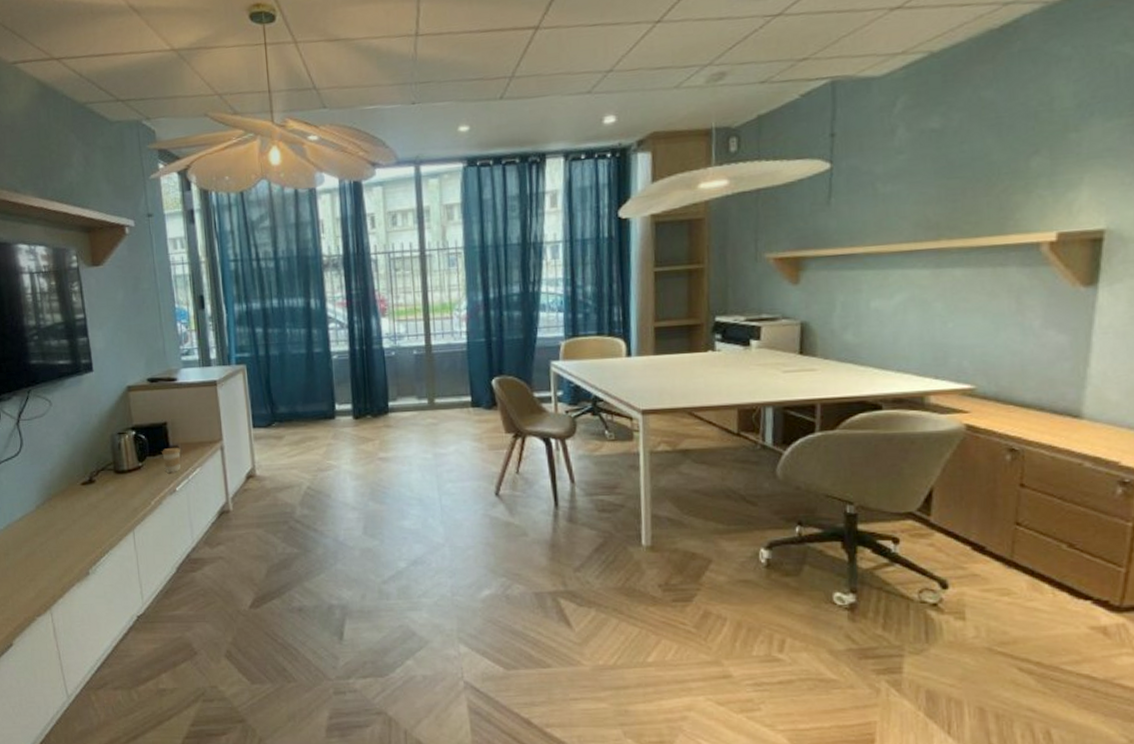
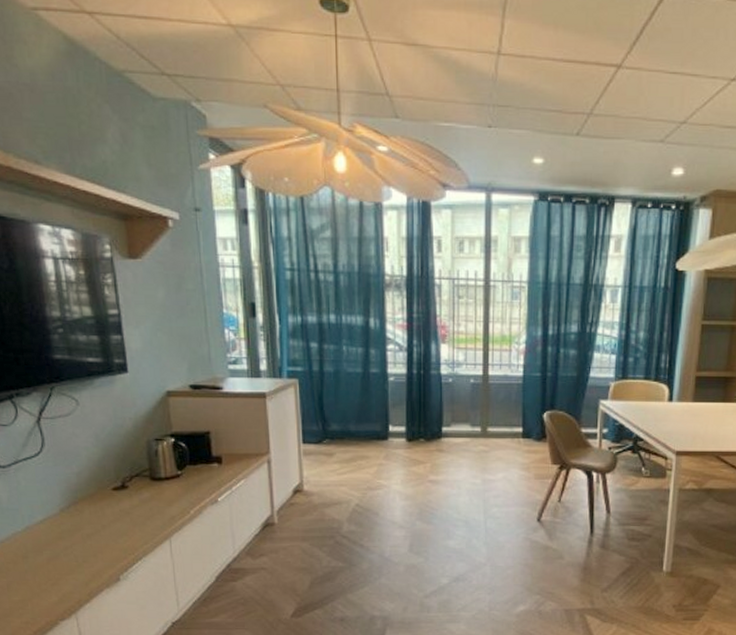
coffee cup: present [162,447,181,473] -> none [204,457,224,483]

